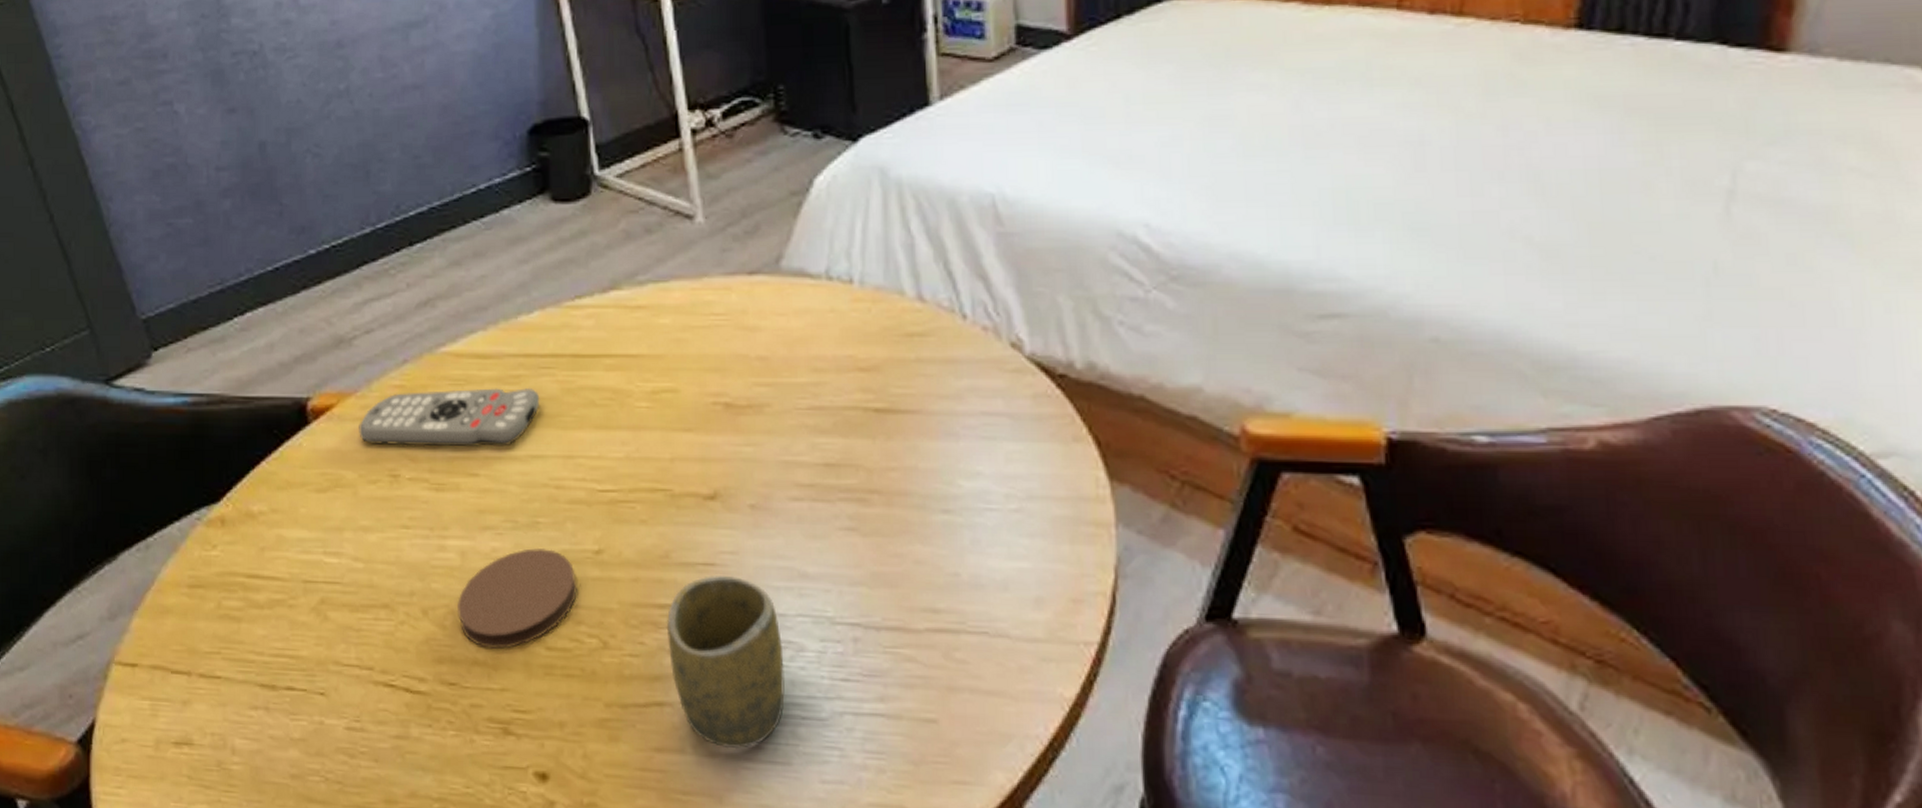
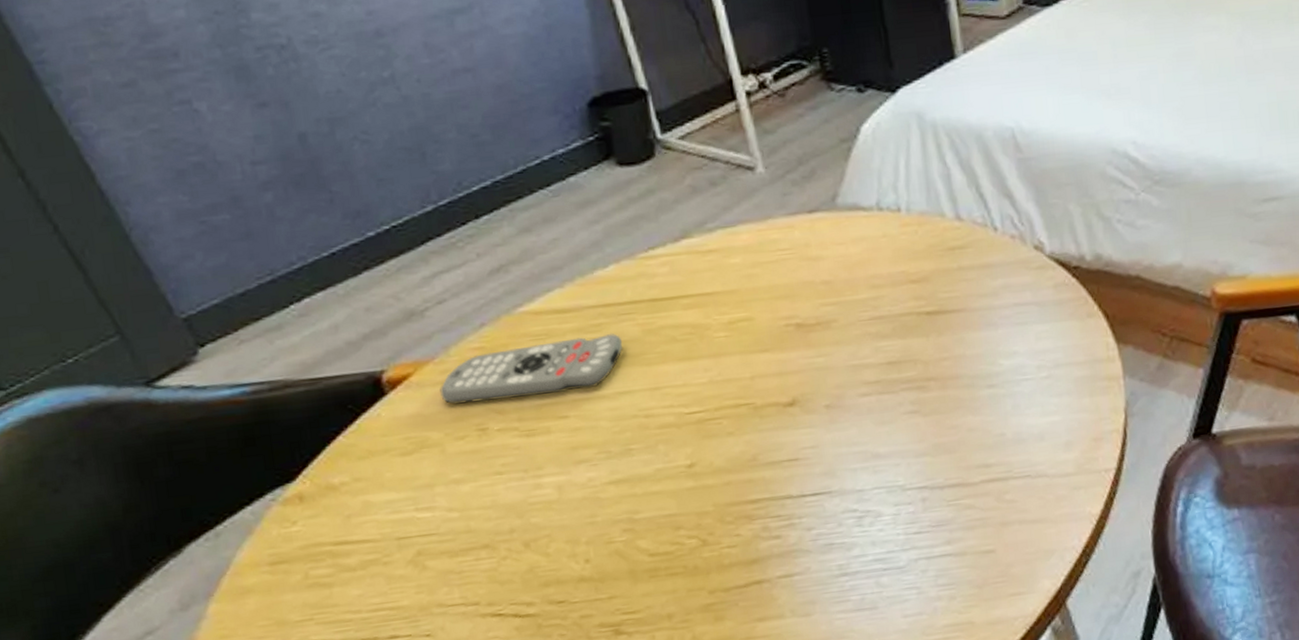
coaster: present [458,548,577,649] -> none [558,470,675,566]
cup: present [666,575,785,749] -> none [758,465,868,607]

